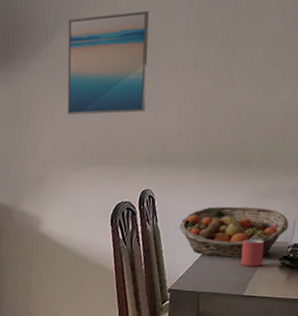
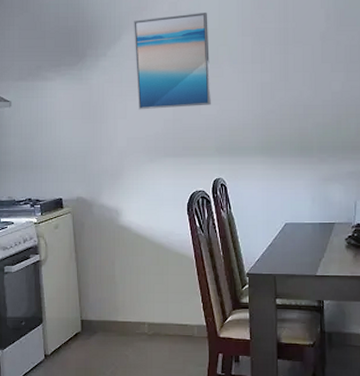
fruit basket: present [179,206,289,258] -> none [251,191,351,240]
mug: present [241,239,265,267] -> none [311,221,331,247]

